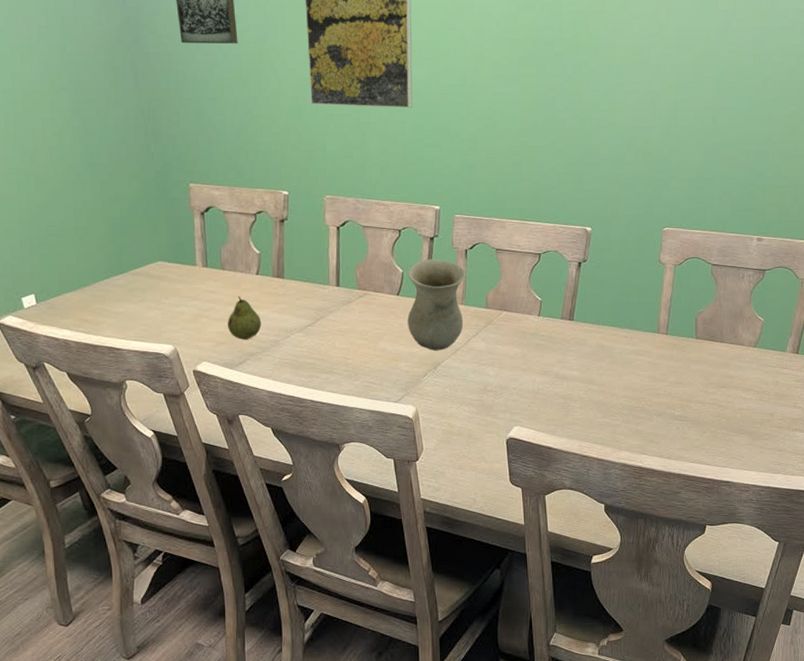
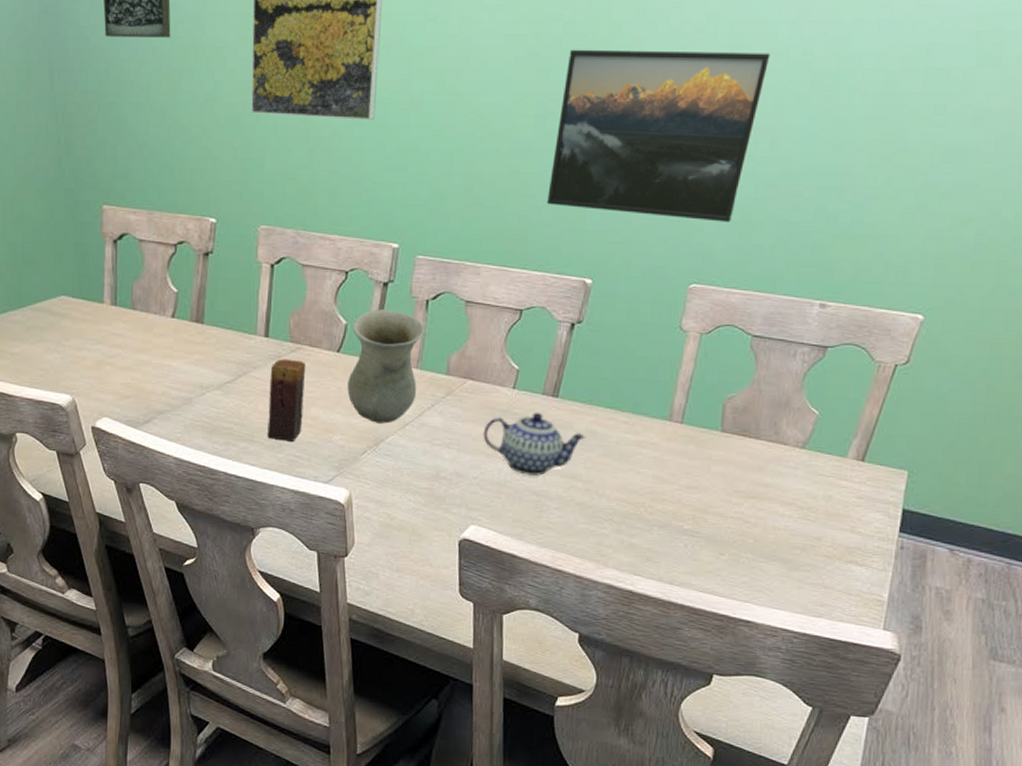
fruit: present [227,296,262,340] -> none [134,342,174,394]
candle: none [343,303,373,371] -> present [267,359,306,441]
teapot: none [518,333,597,383] -> present [483,412,586,476]
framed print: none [552,50,707,181] -> present [547,49,771,223]

